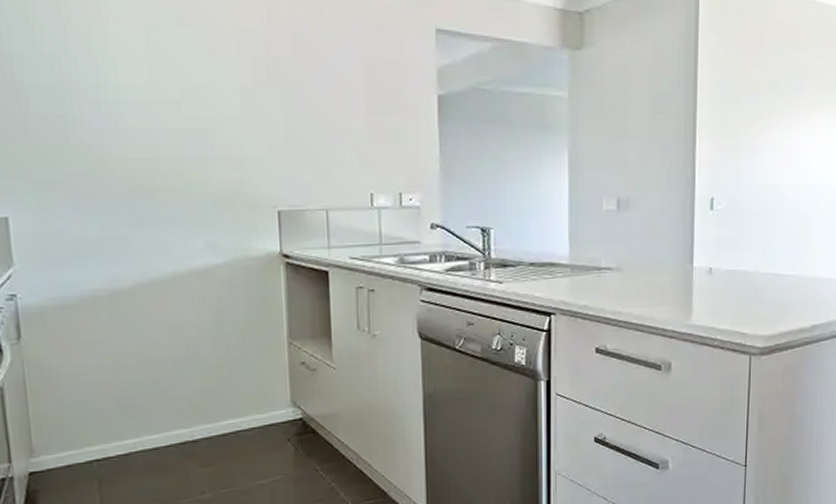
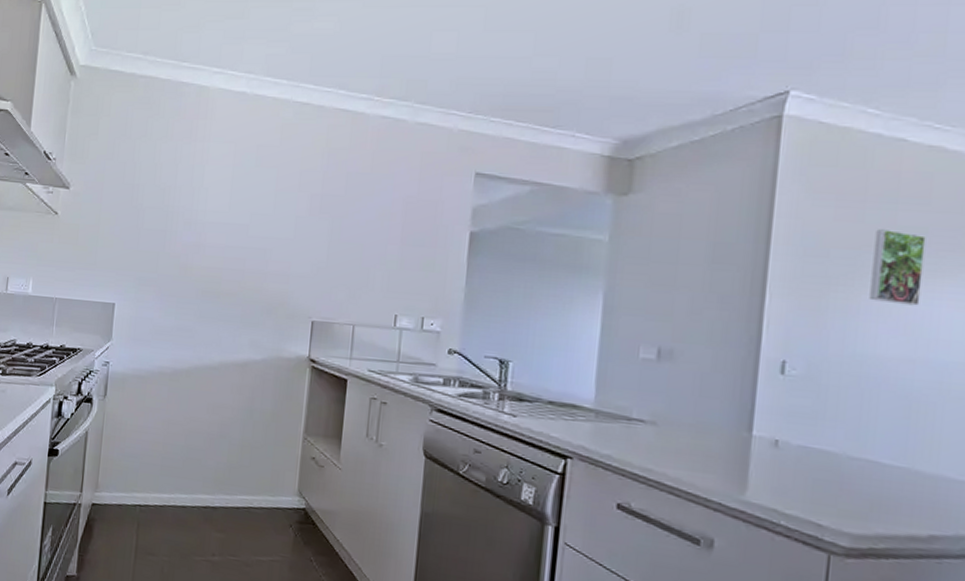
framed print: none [768,74,803,139] -> present [869,229,926,306]

